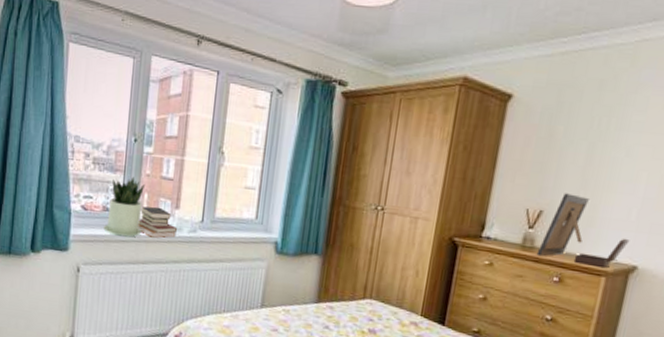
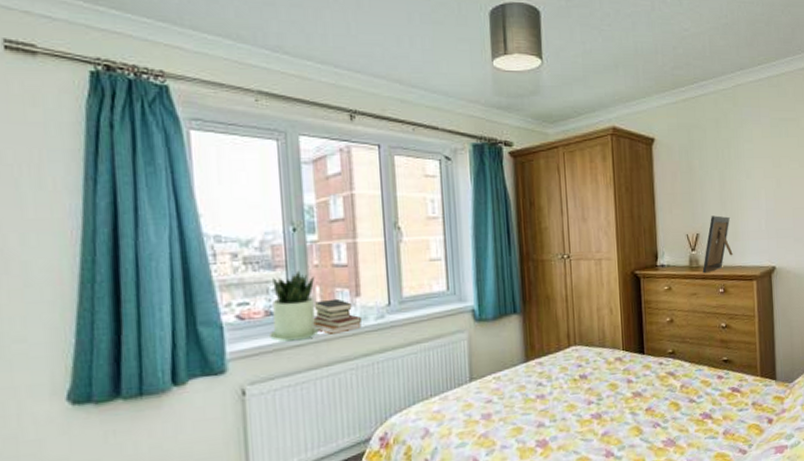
jewelry box: present [573,238,630,269] -> none [730,245,766,274]

